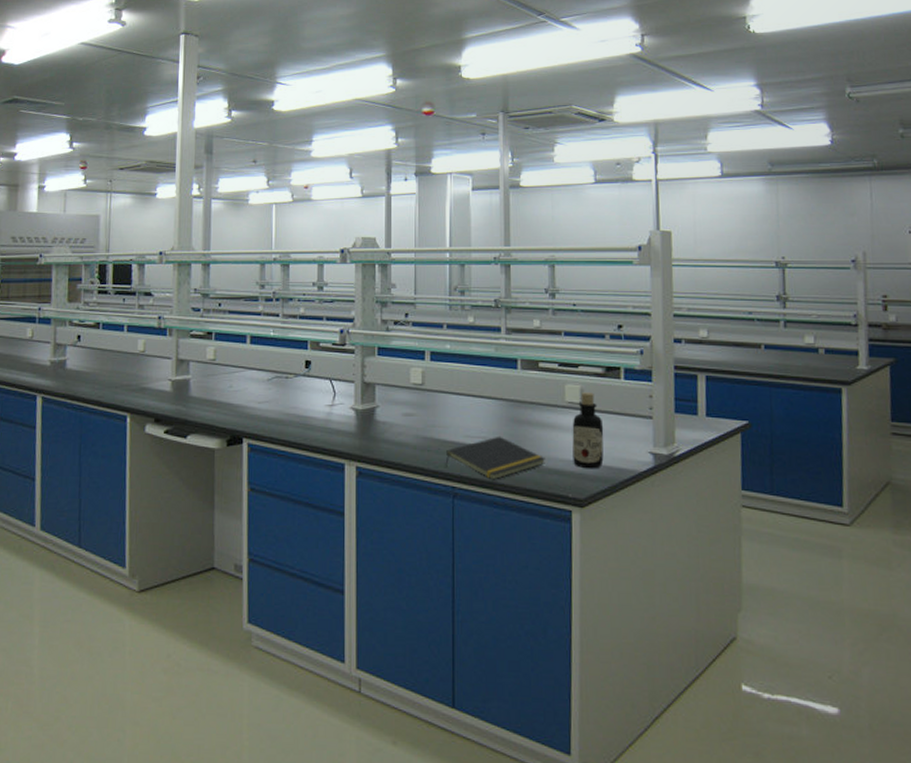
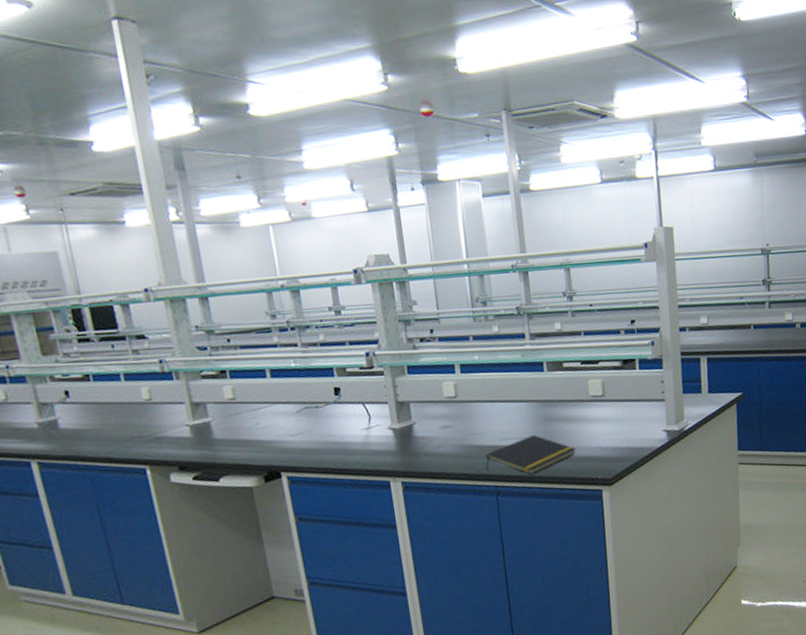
bottle: present [572,392,604,469] -> none [597,385,626,453]

